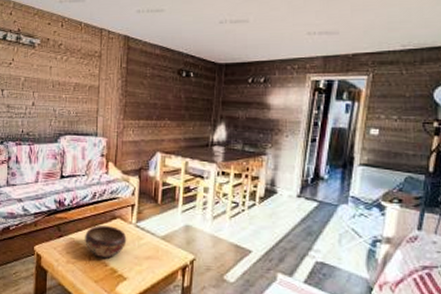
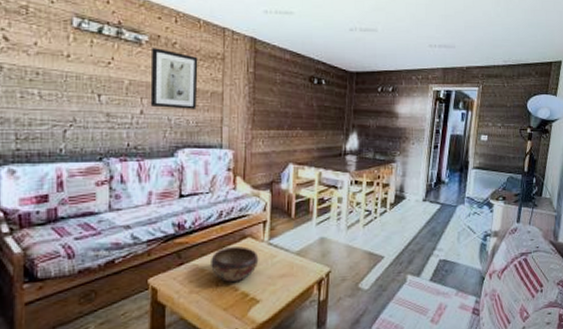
wall art: none [40,49,79,101] -> present [150,48,198,109]

